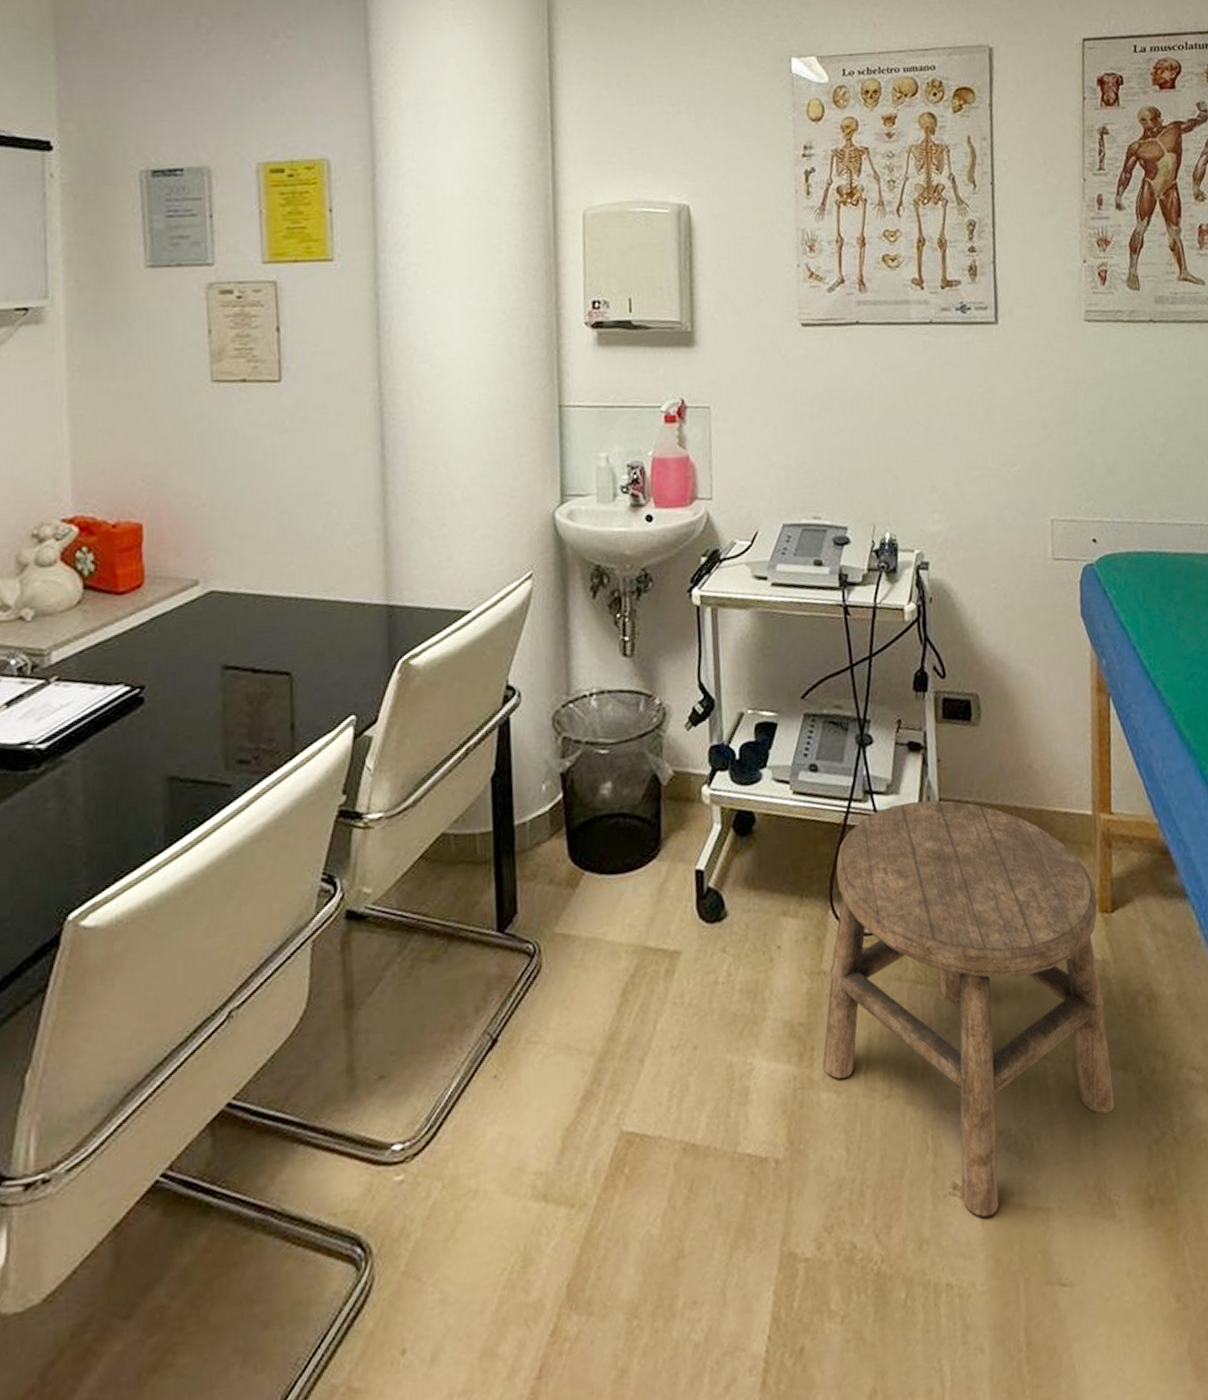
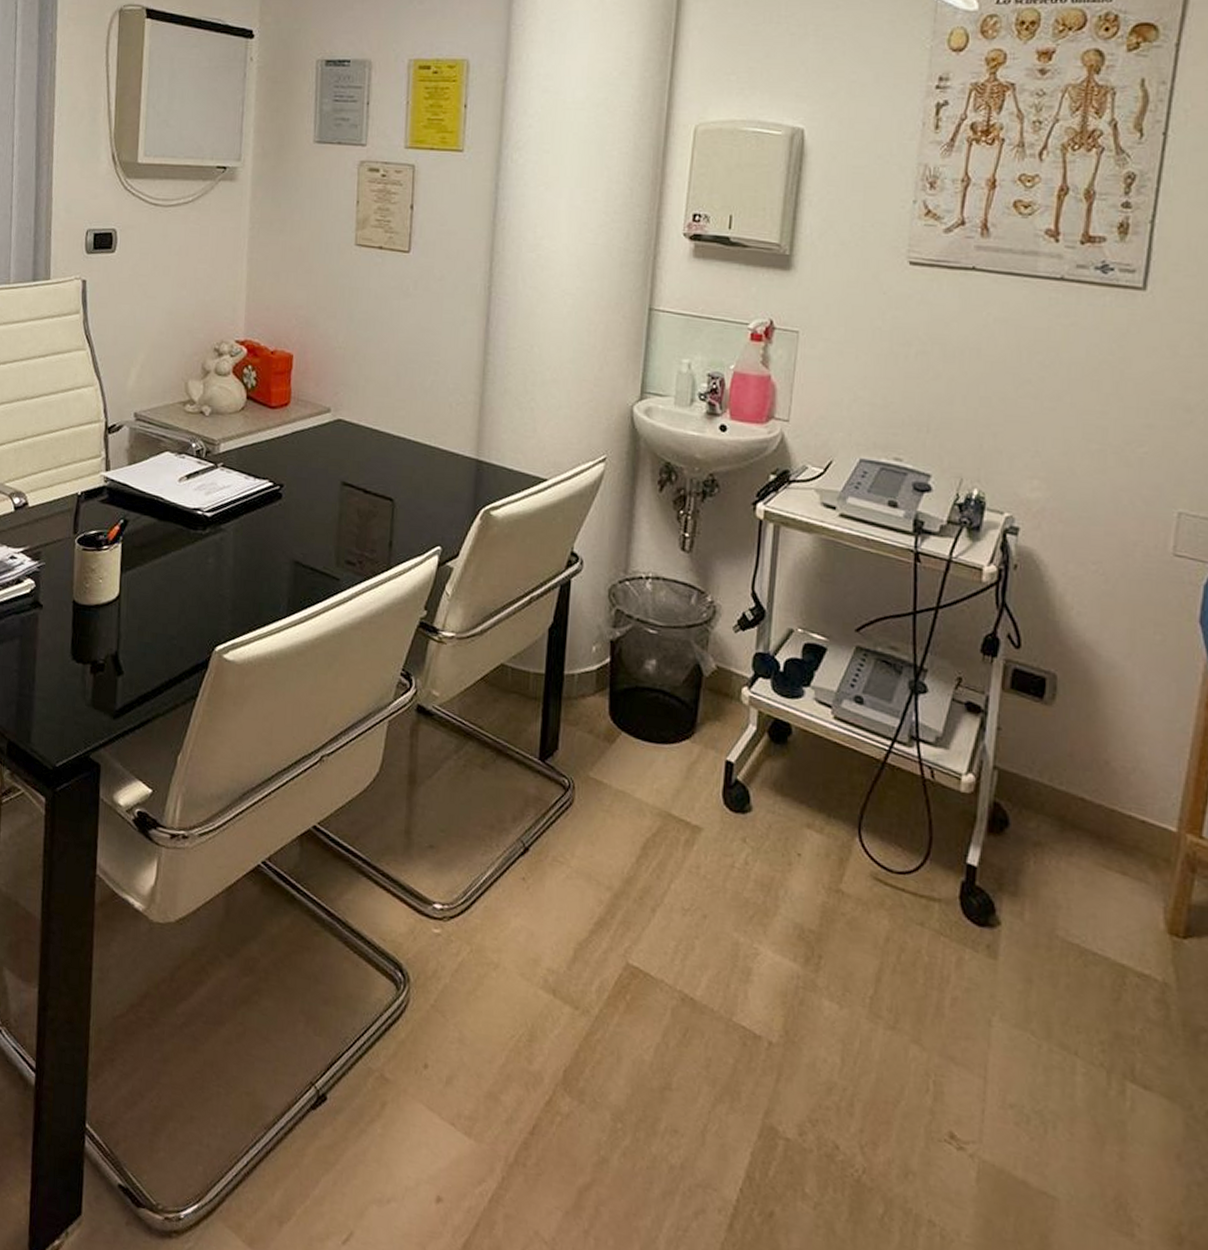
stool: present [822,800,1115,1217] -> none [828,758,1168,1179]

